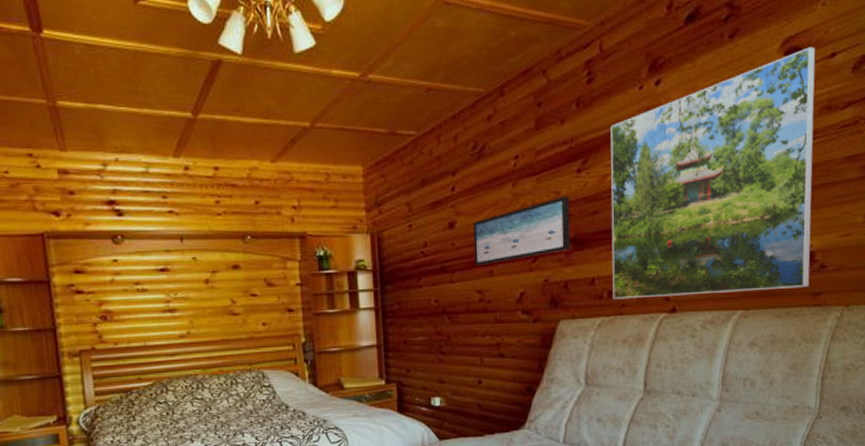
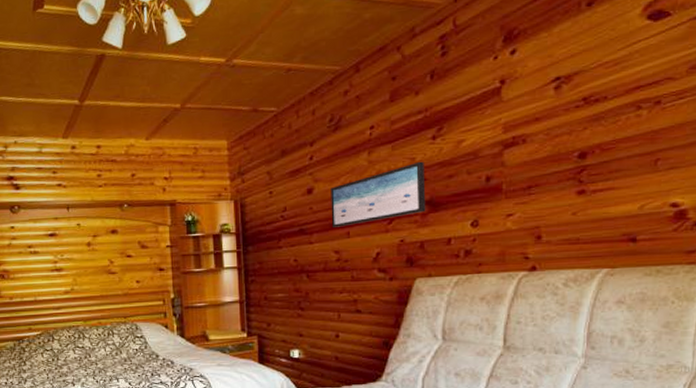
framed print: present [610,47,815,300] -> none [465,9,682,259]

